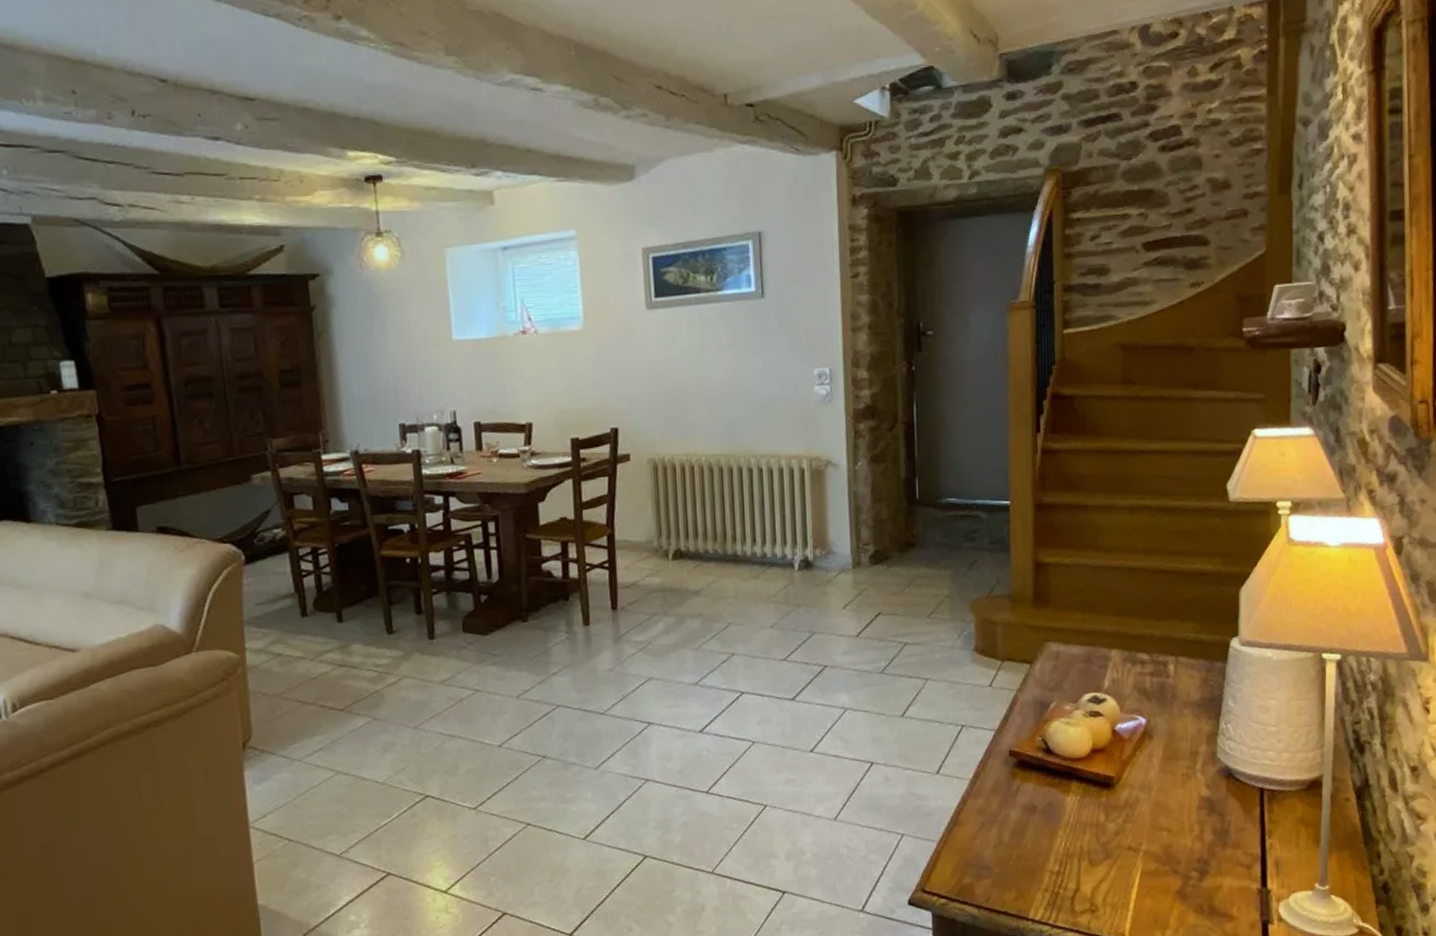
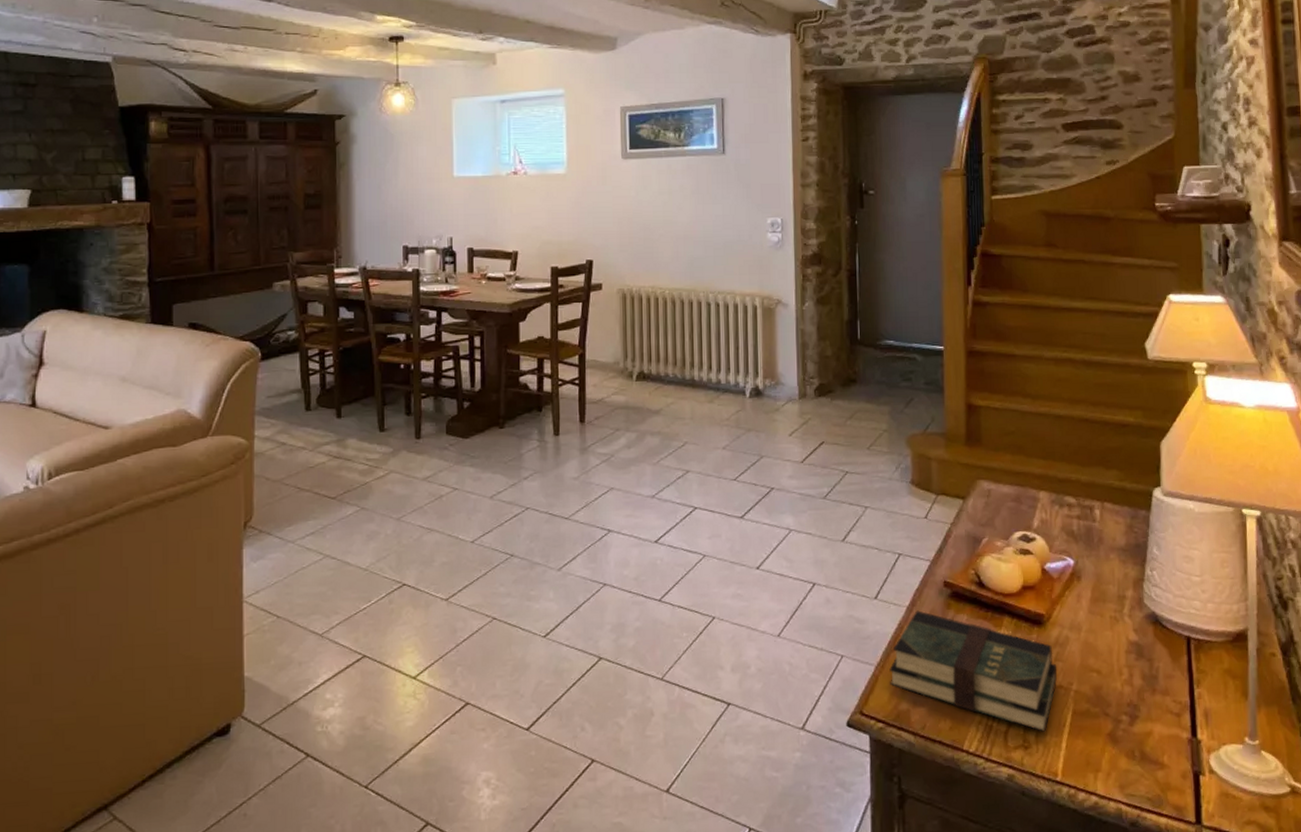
book: none [952,782,1127,896] -> present [889,610,1058,733]

